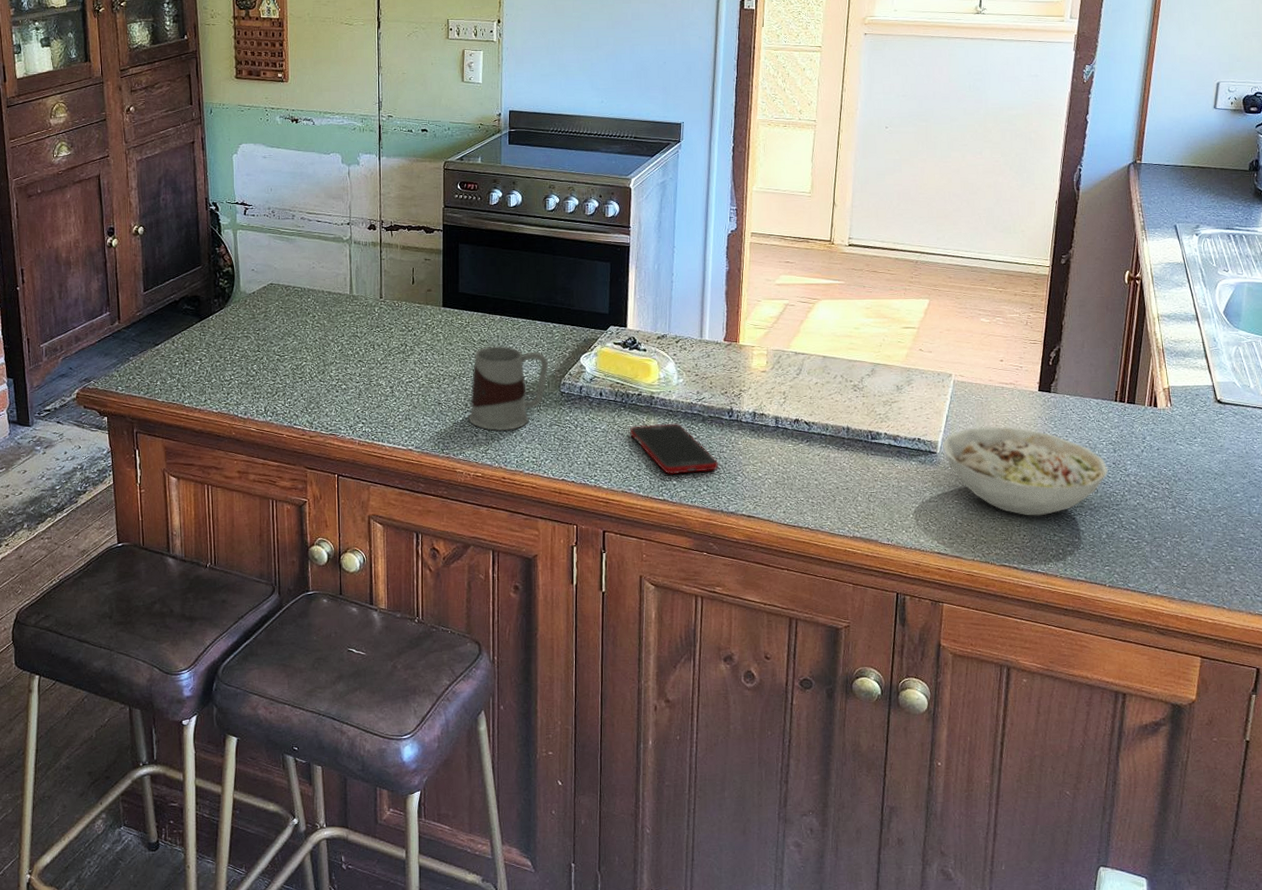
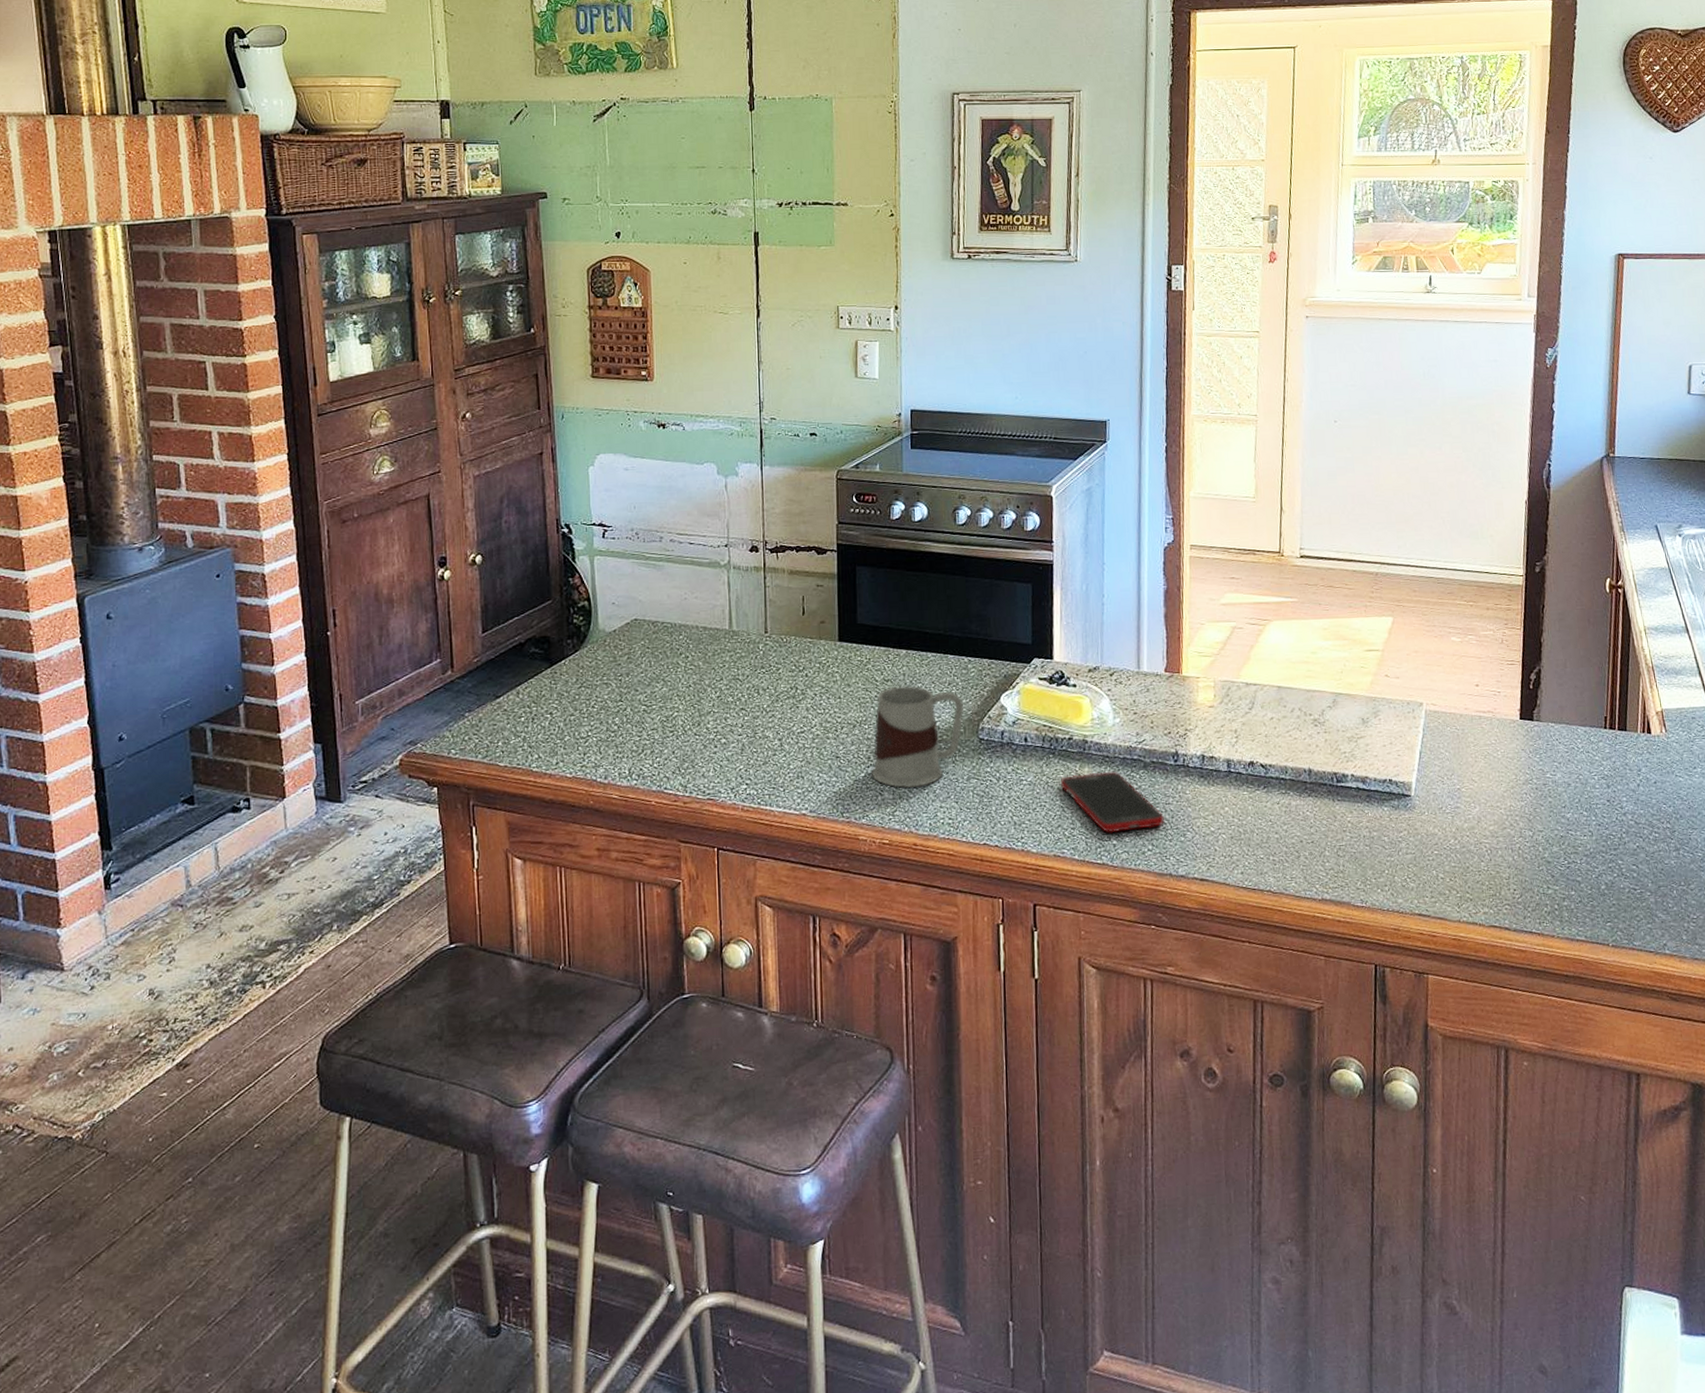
bowl: present [943,426,1108,516] -> none [1417,762,1602,867]

